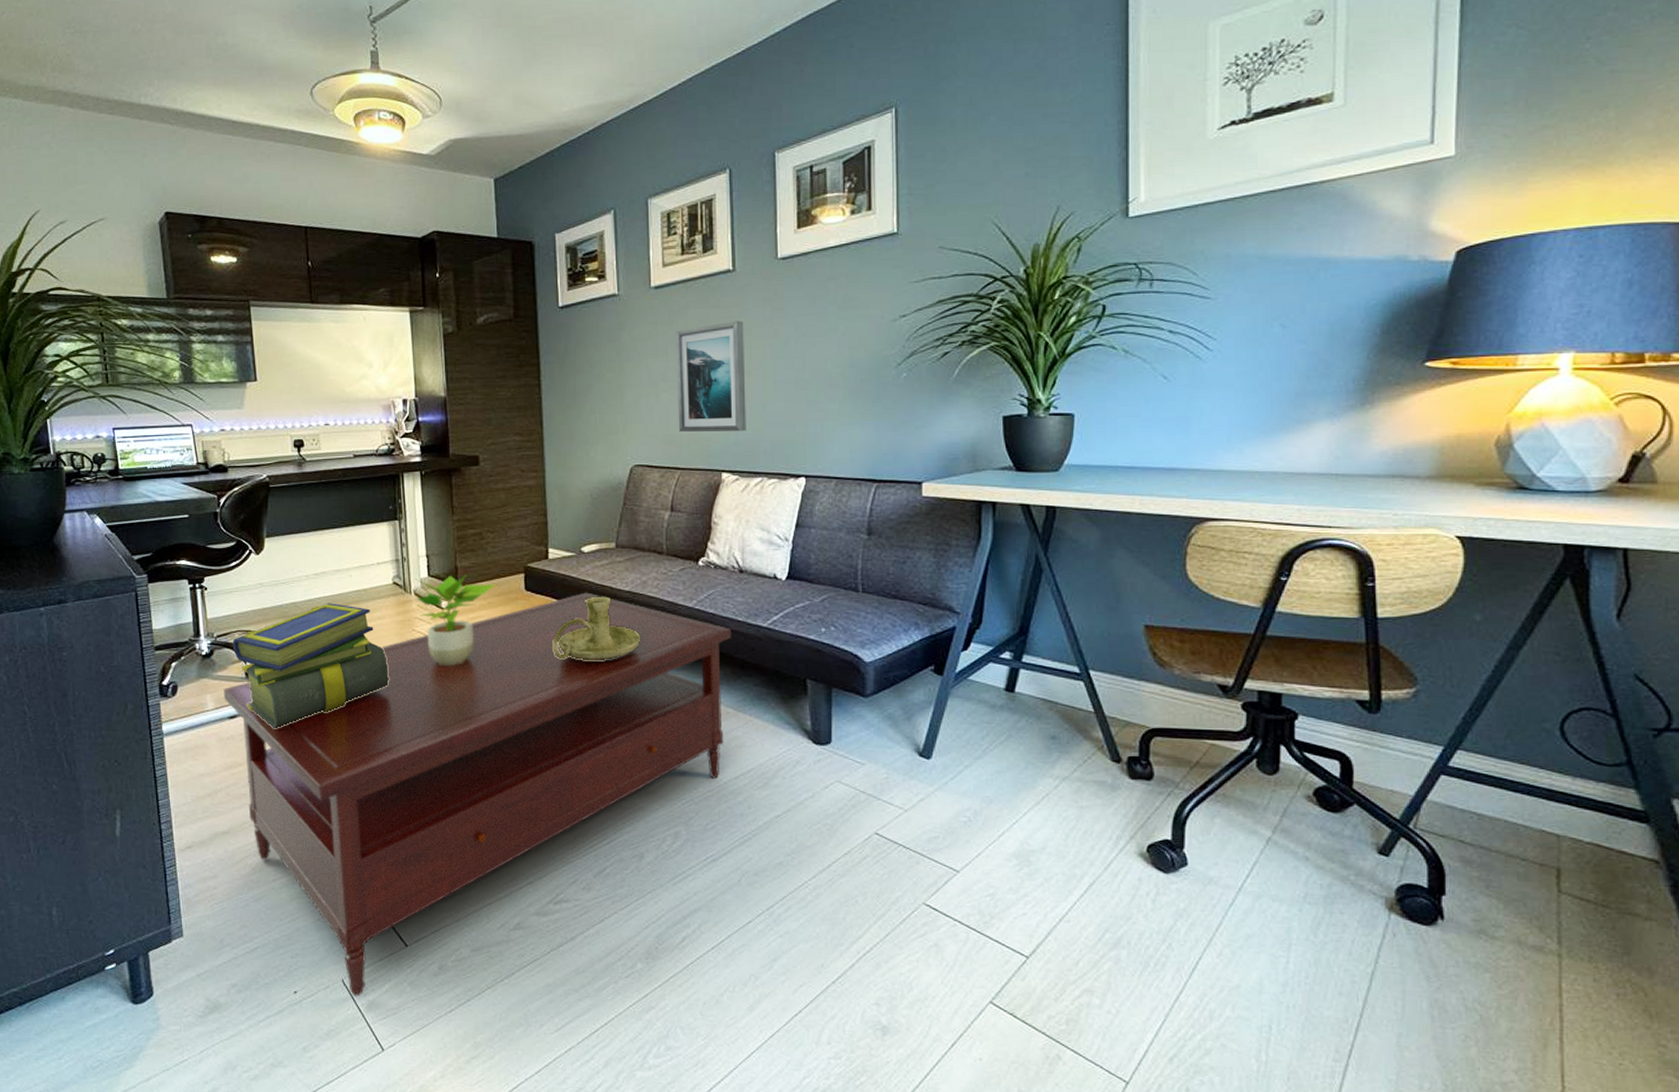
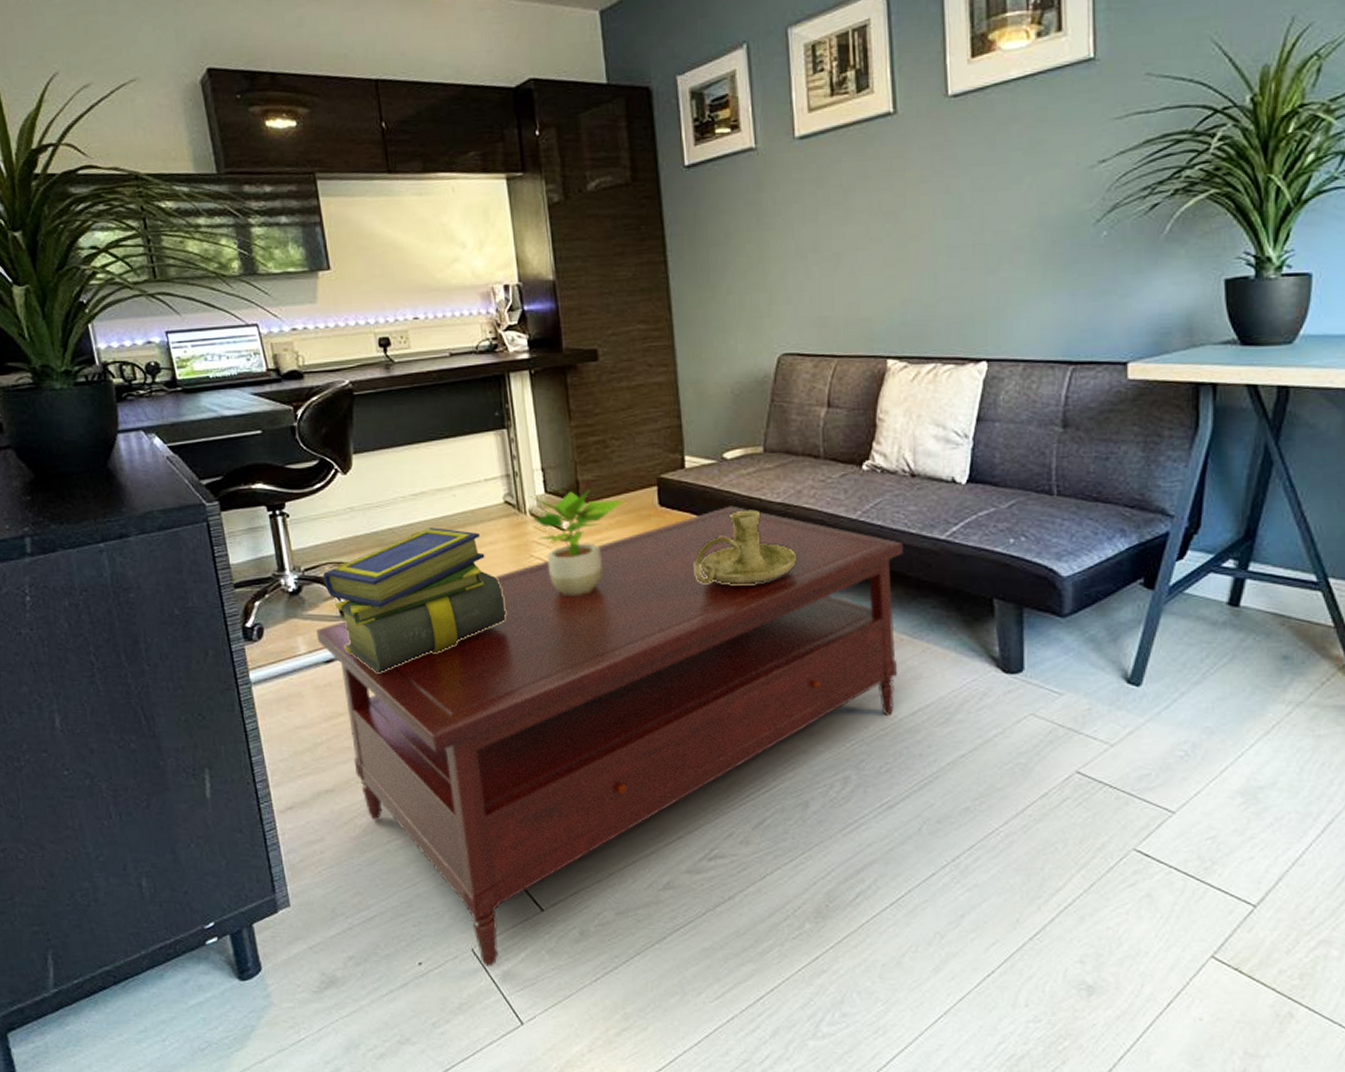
wall art: present [676,321,746,432] -> none [827,174,915,312]

